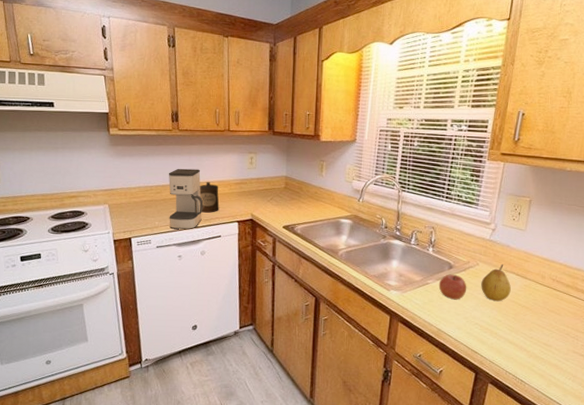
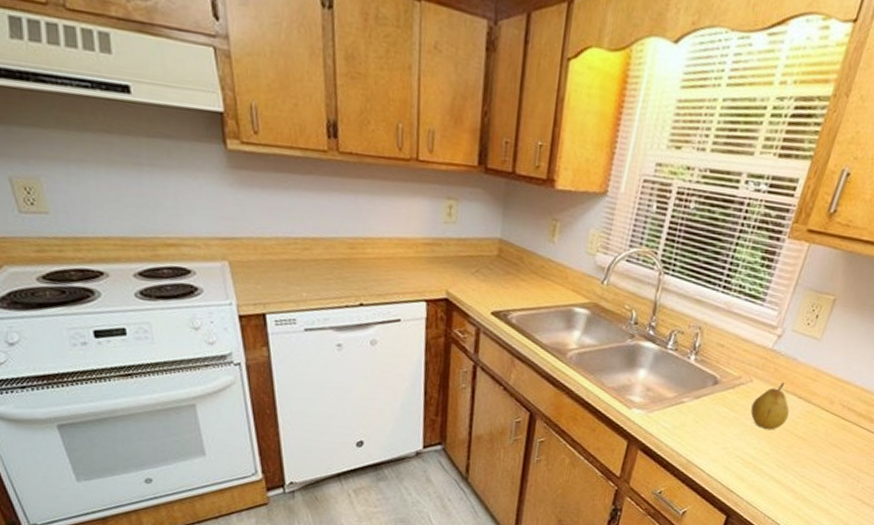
coffee maker: present [168,168,204,230] -> none [321,213,376,308]
canister: present [199,182,219,213] -> none [369,238,400,285]
fruit: present [438,274,467,300] -> none [696,391,734,426]

